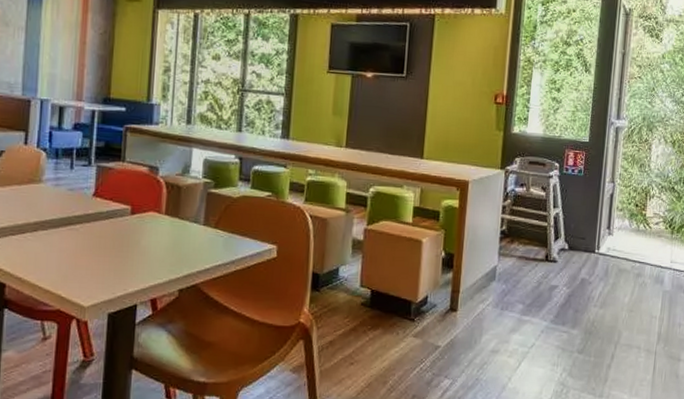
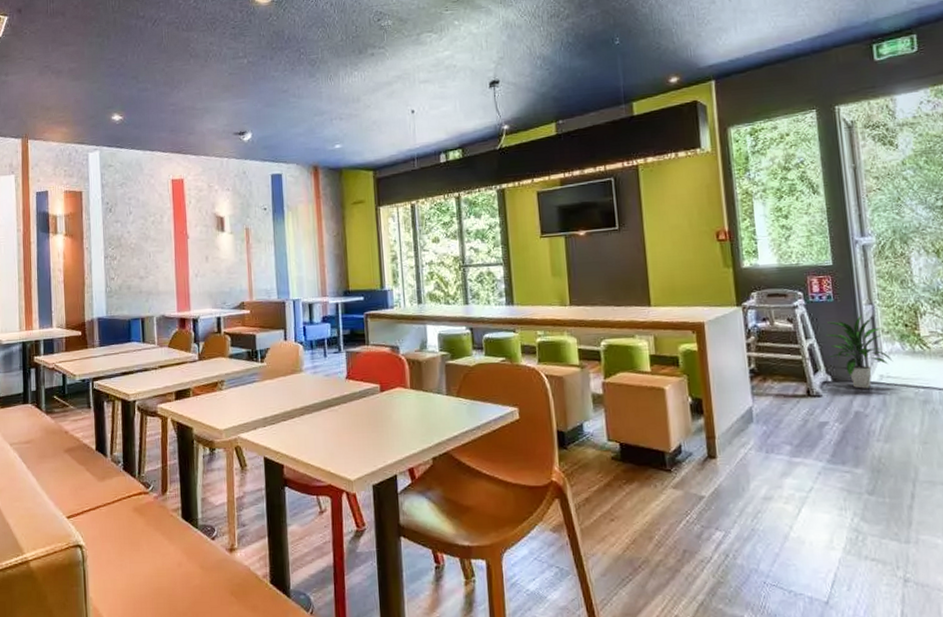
indoor plant: none [568,191,621,259] -> present [826,314,893,389]

